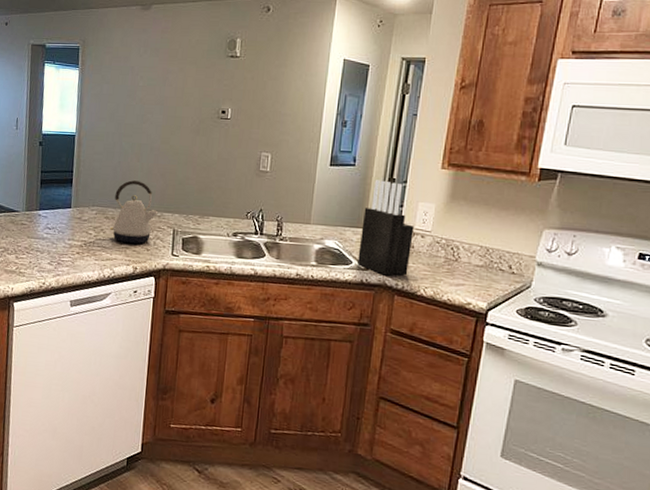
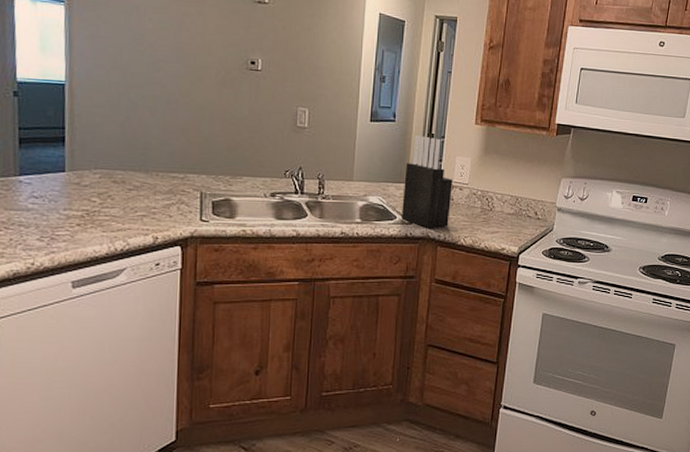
kettle: present [109,180,159,244] -> none [119,138,181,211]

